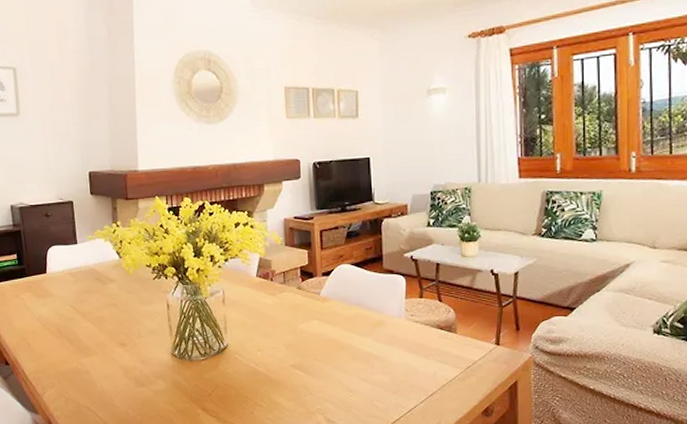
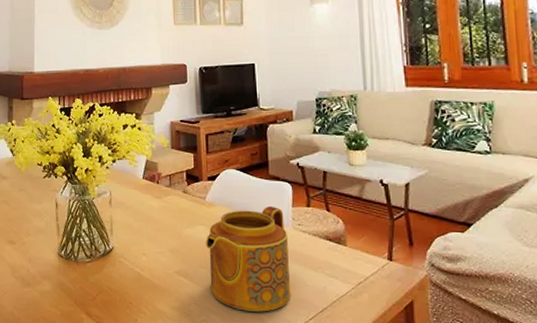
teapot: none [320,298,403,398] -> present [206,205,291,312]

